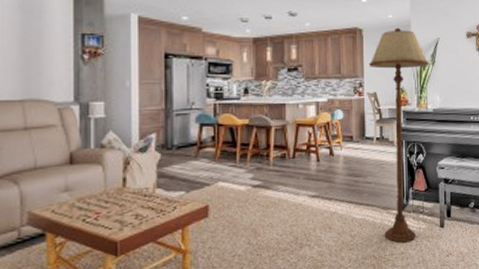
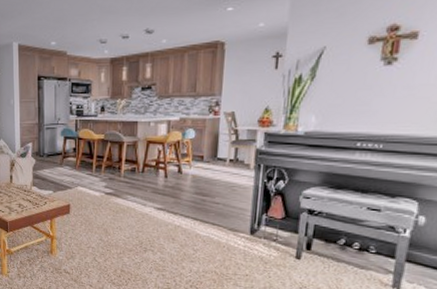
floor lamp: present [369,27,429,243] -> none [229,37,307,267]

